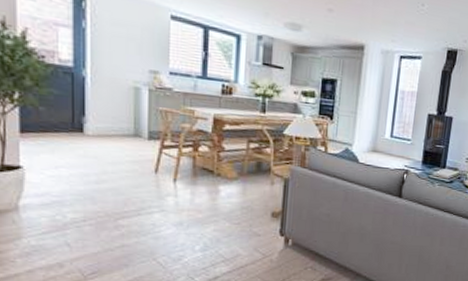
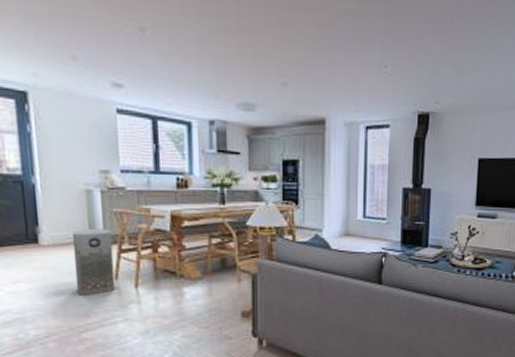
air purifier: none [116,123,156,185] -> present [71,228,116,295]

